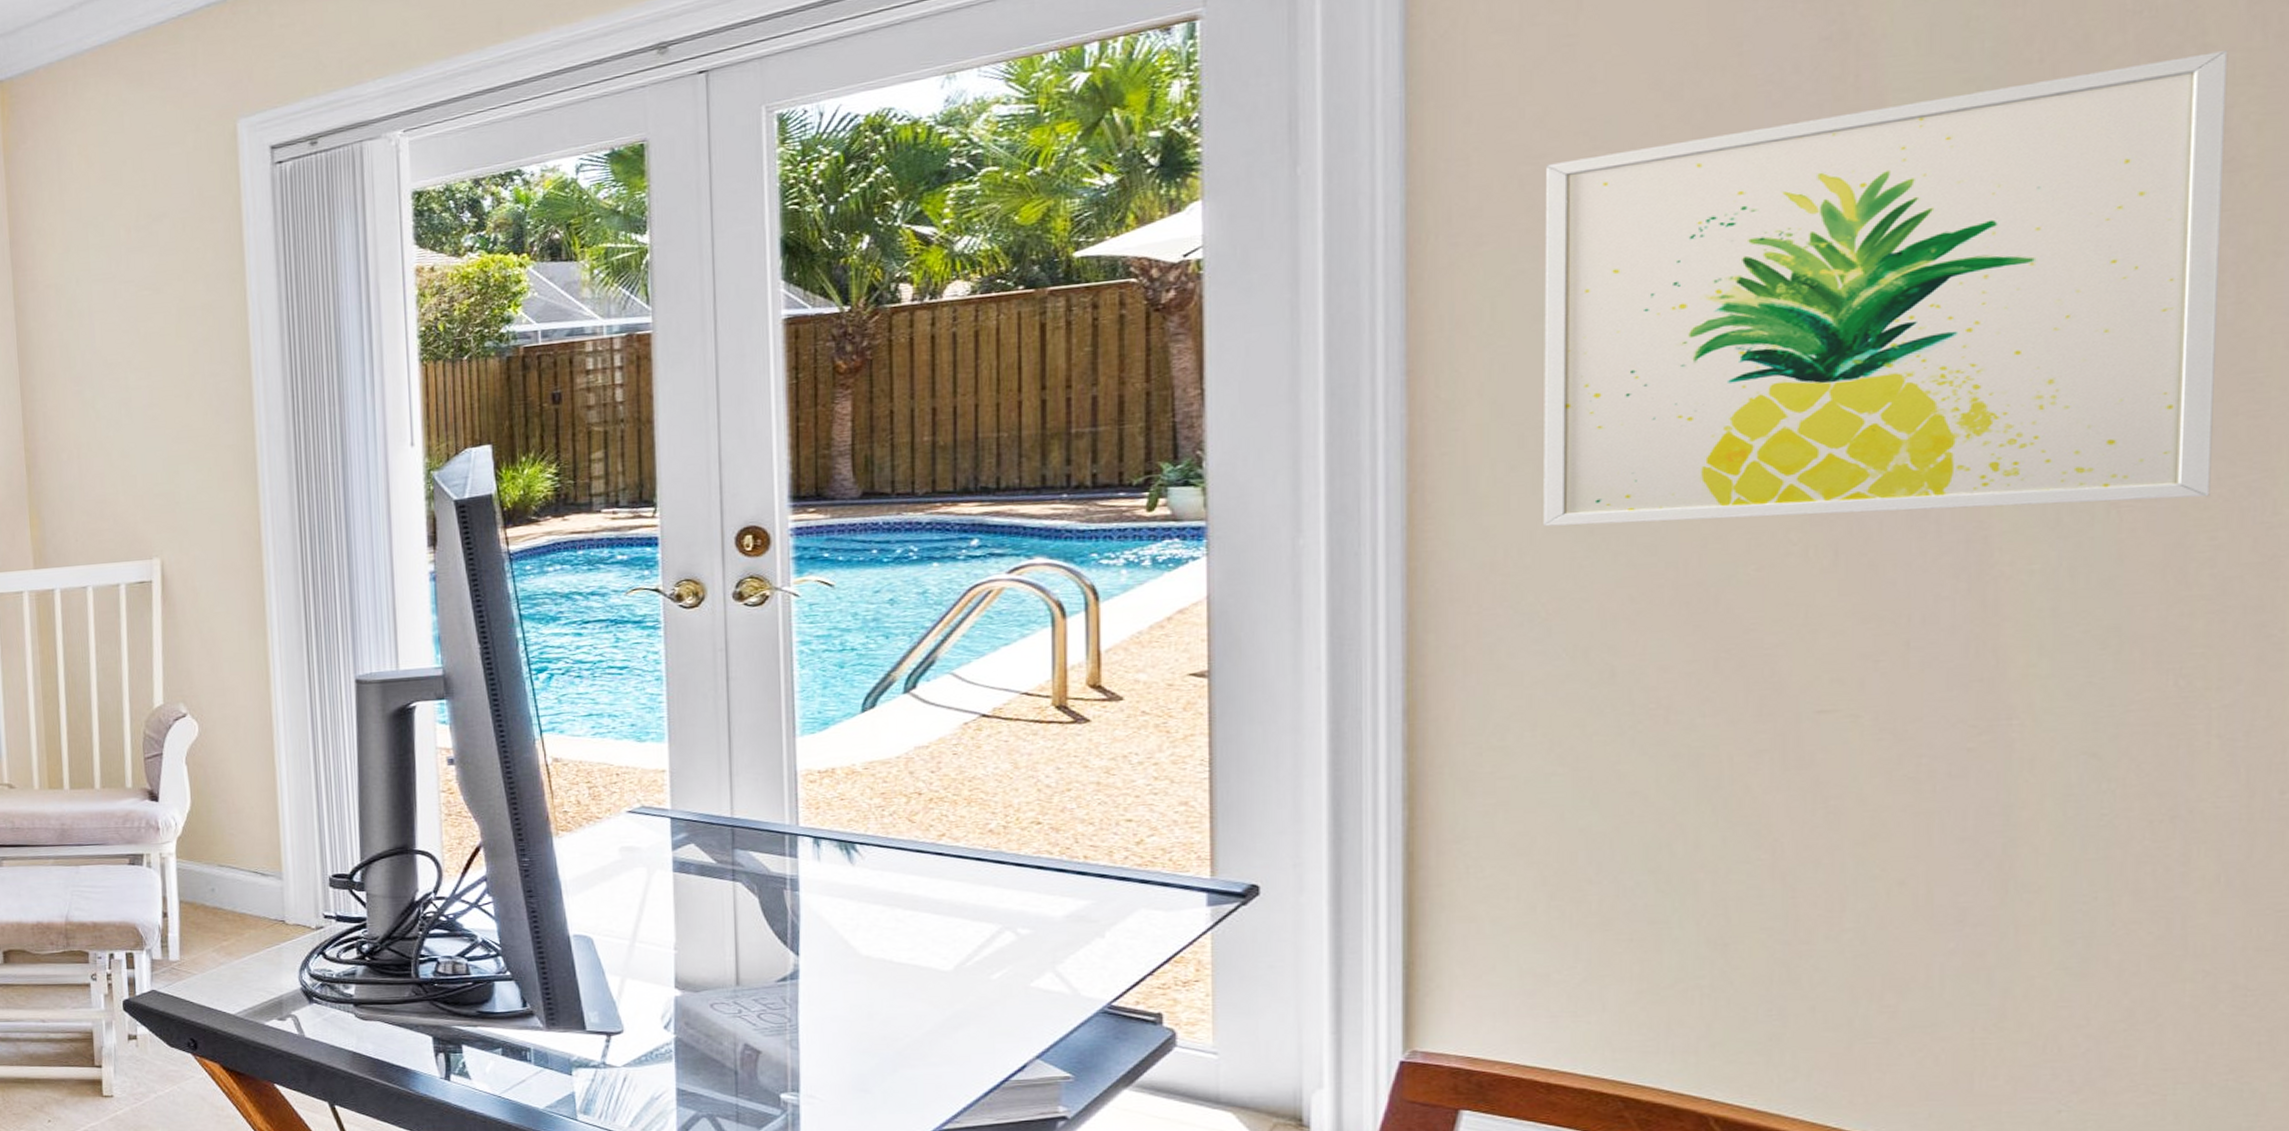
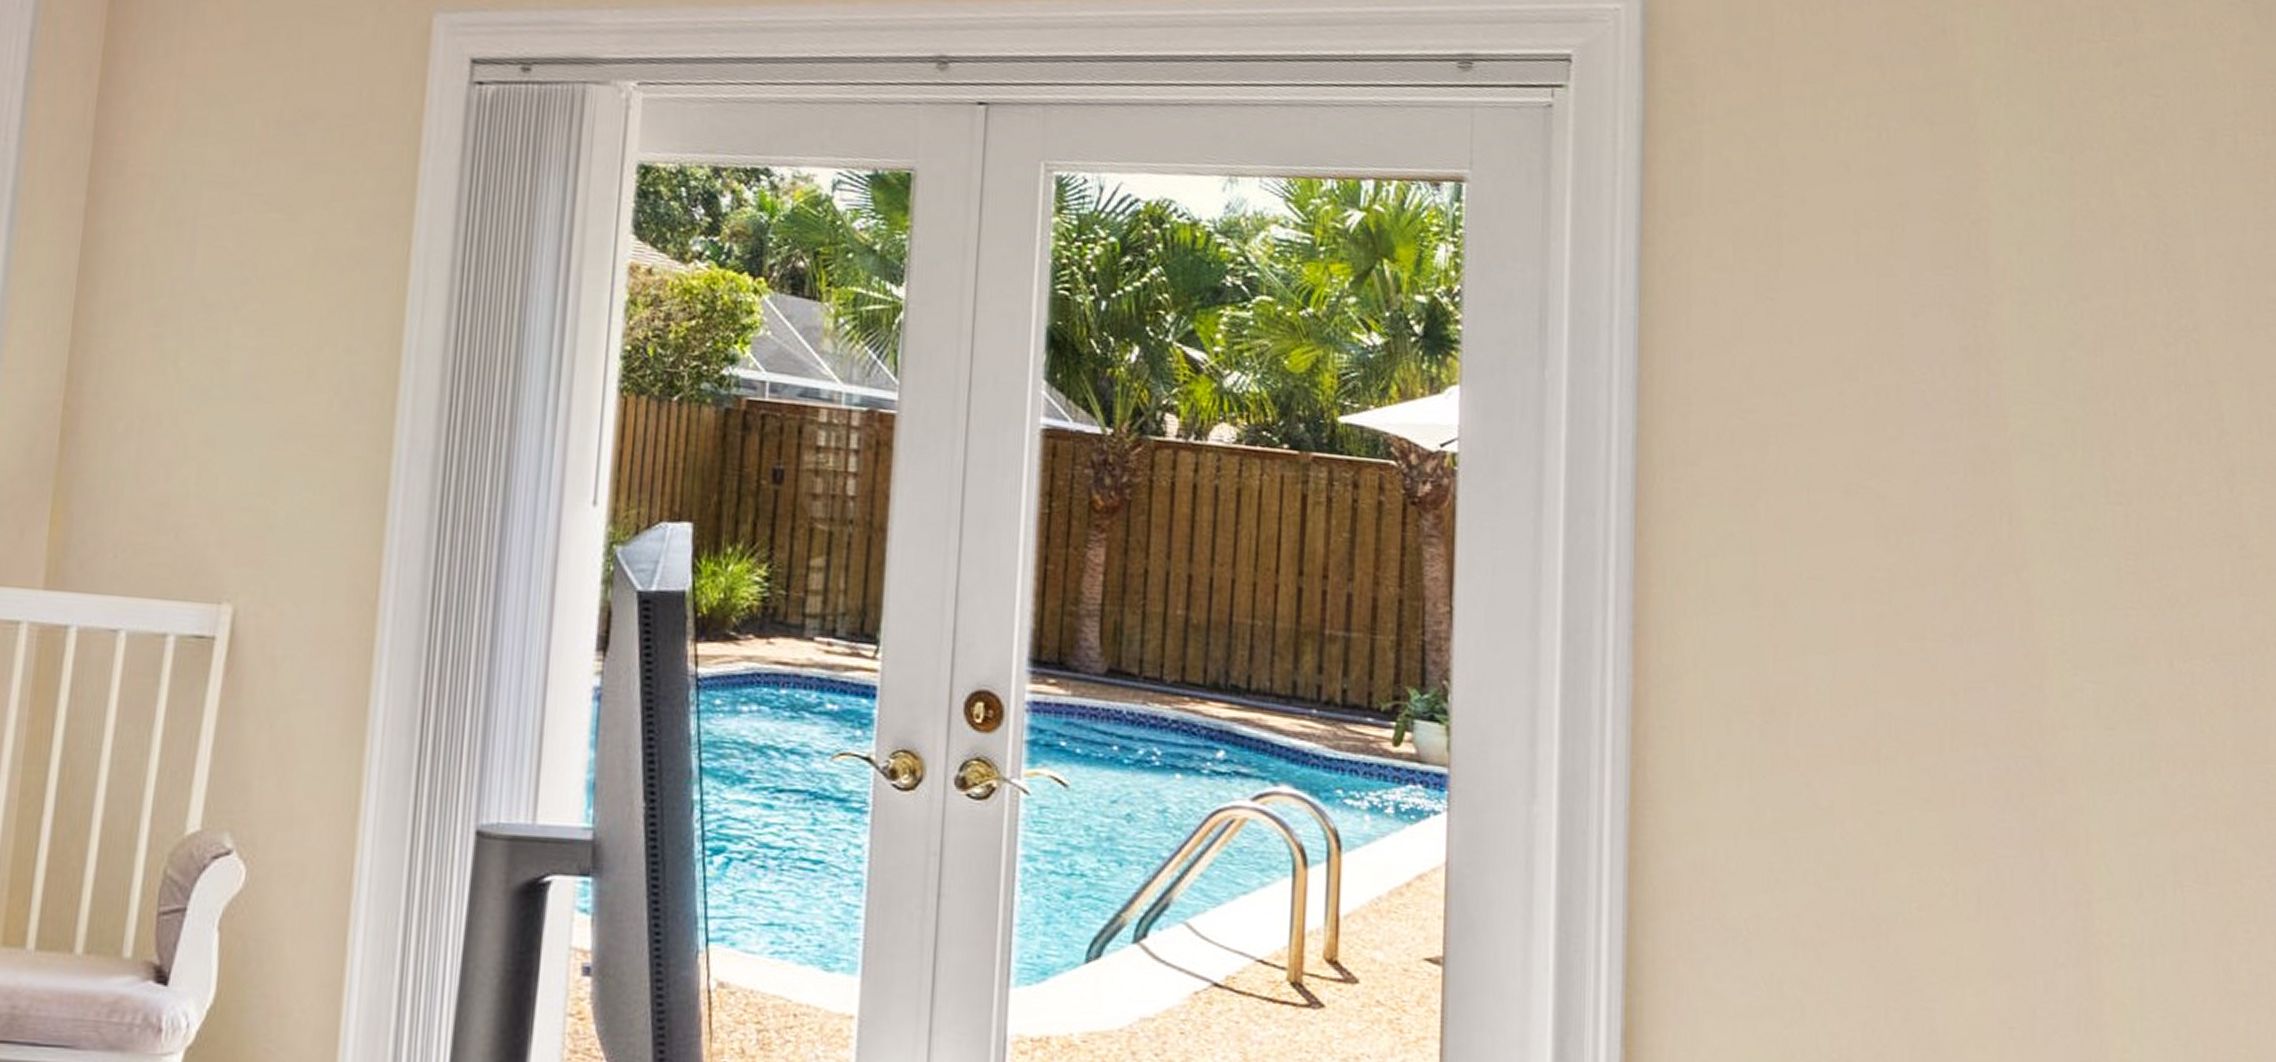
wall art: present [1543,50,2228,527] -> none [1746,421,2244,887]

